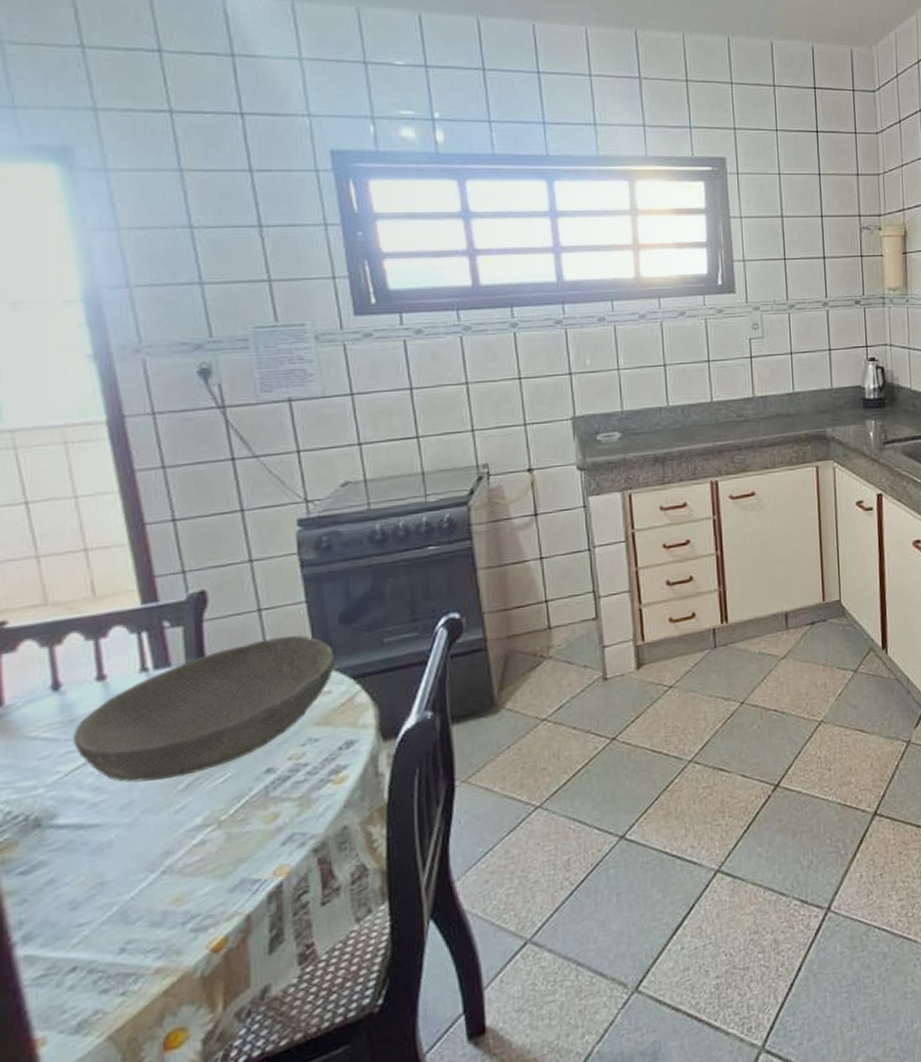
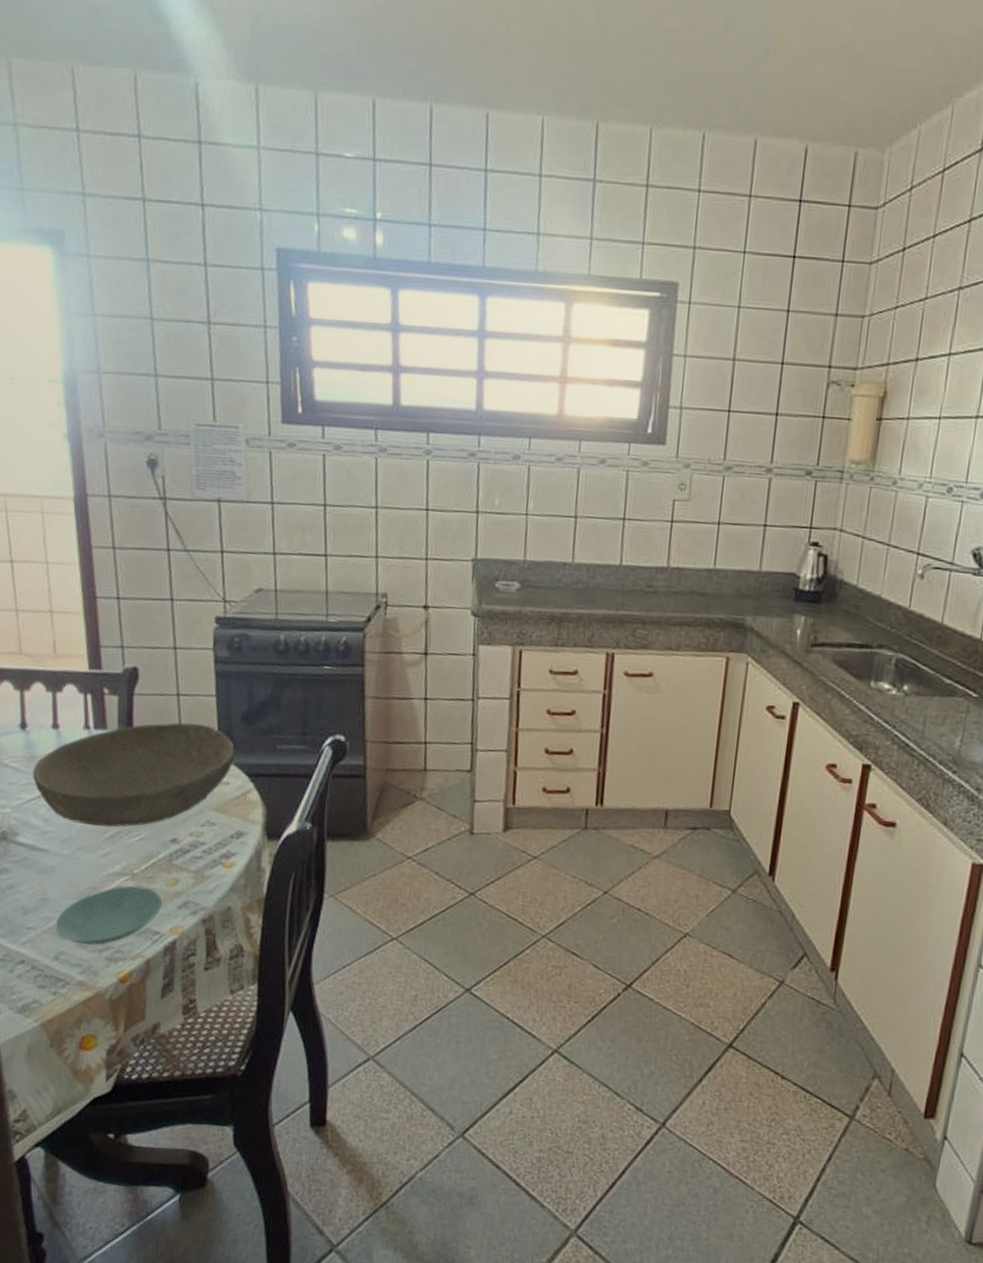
saucer: none [118,832,261,924] -> present [55,885,163,945]

